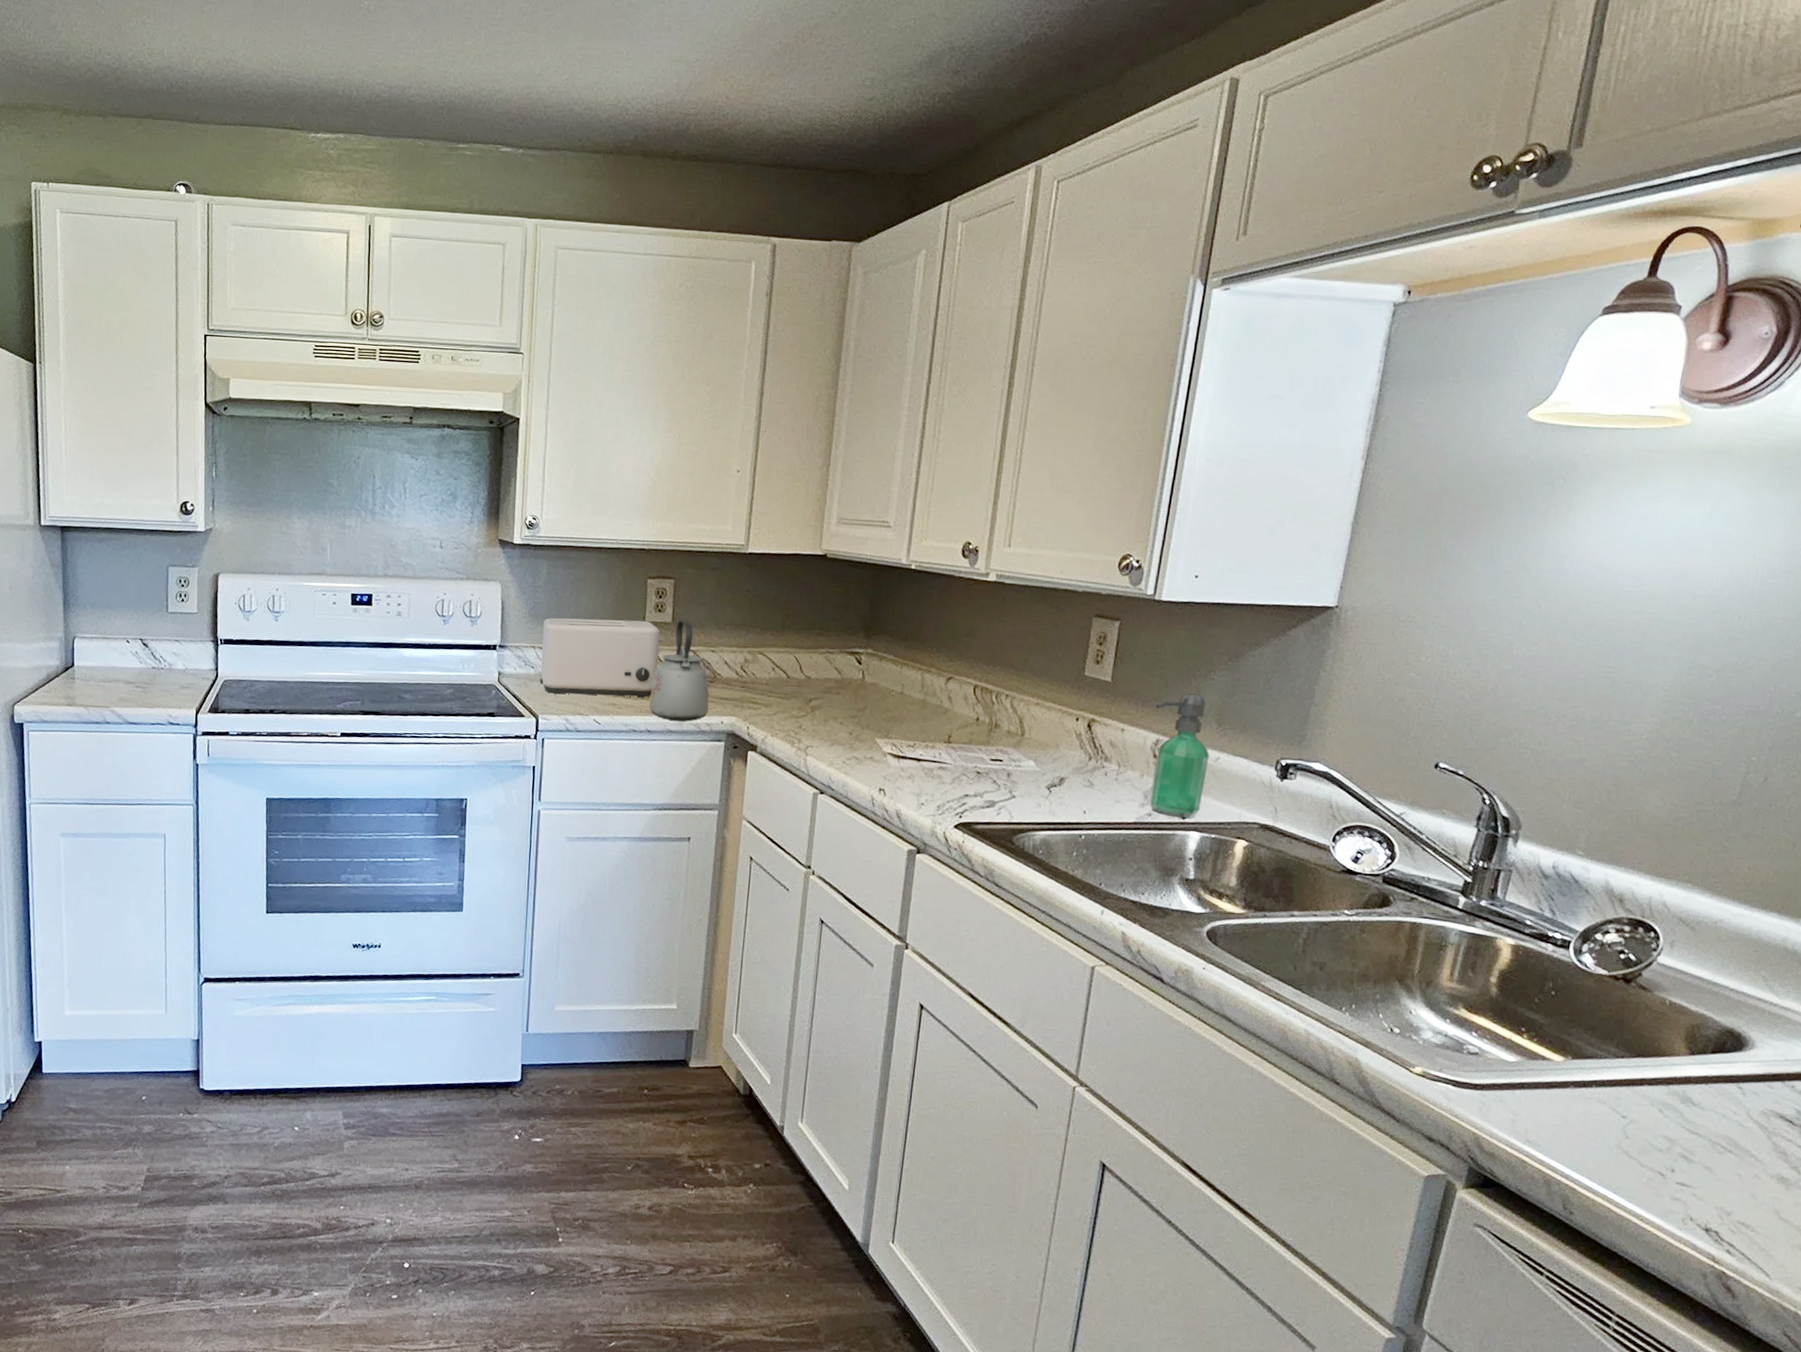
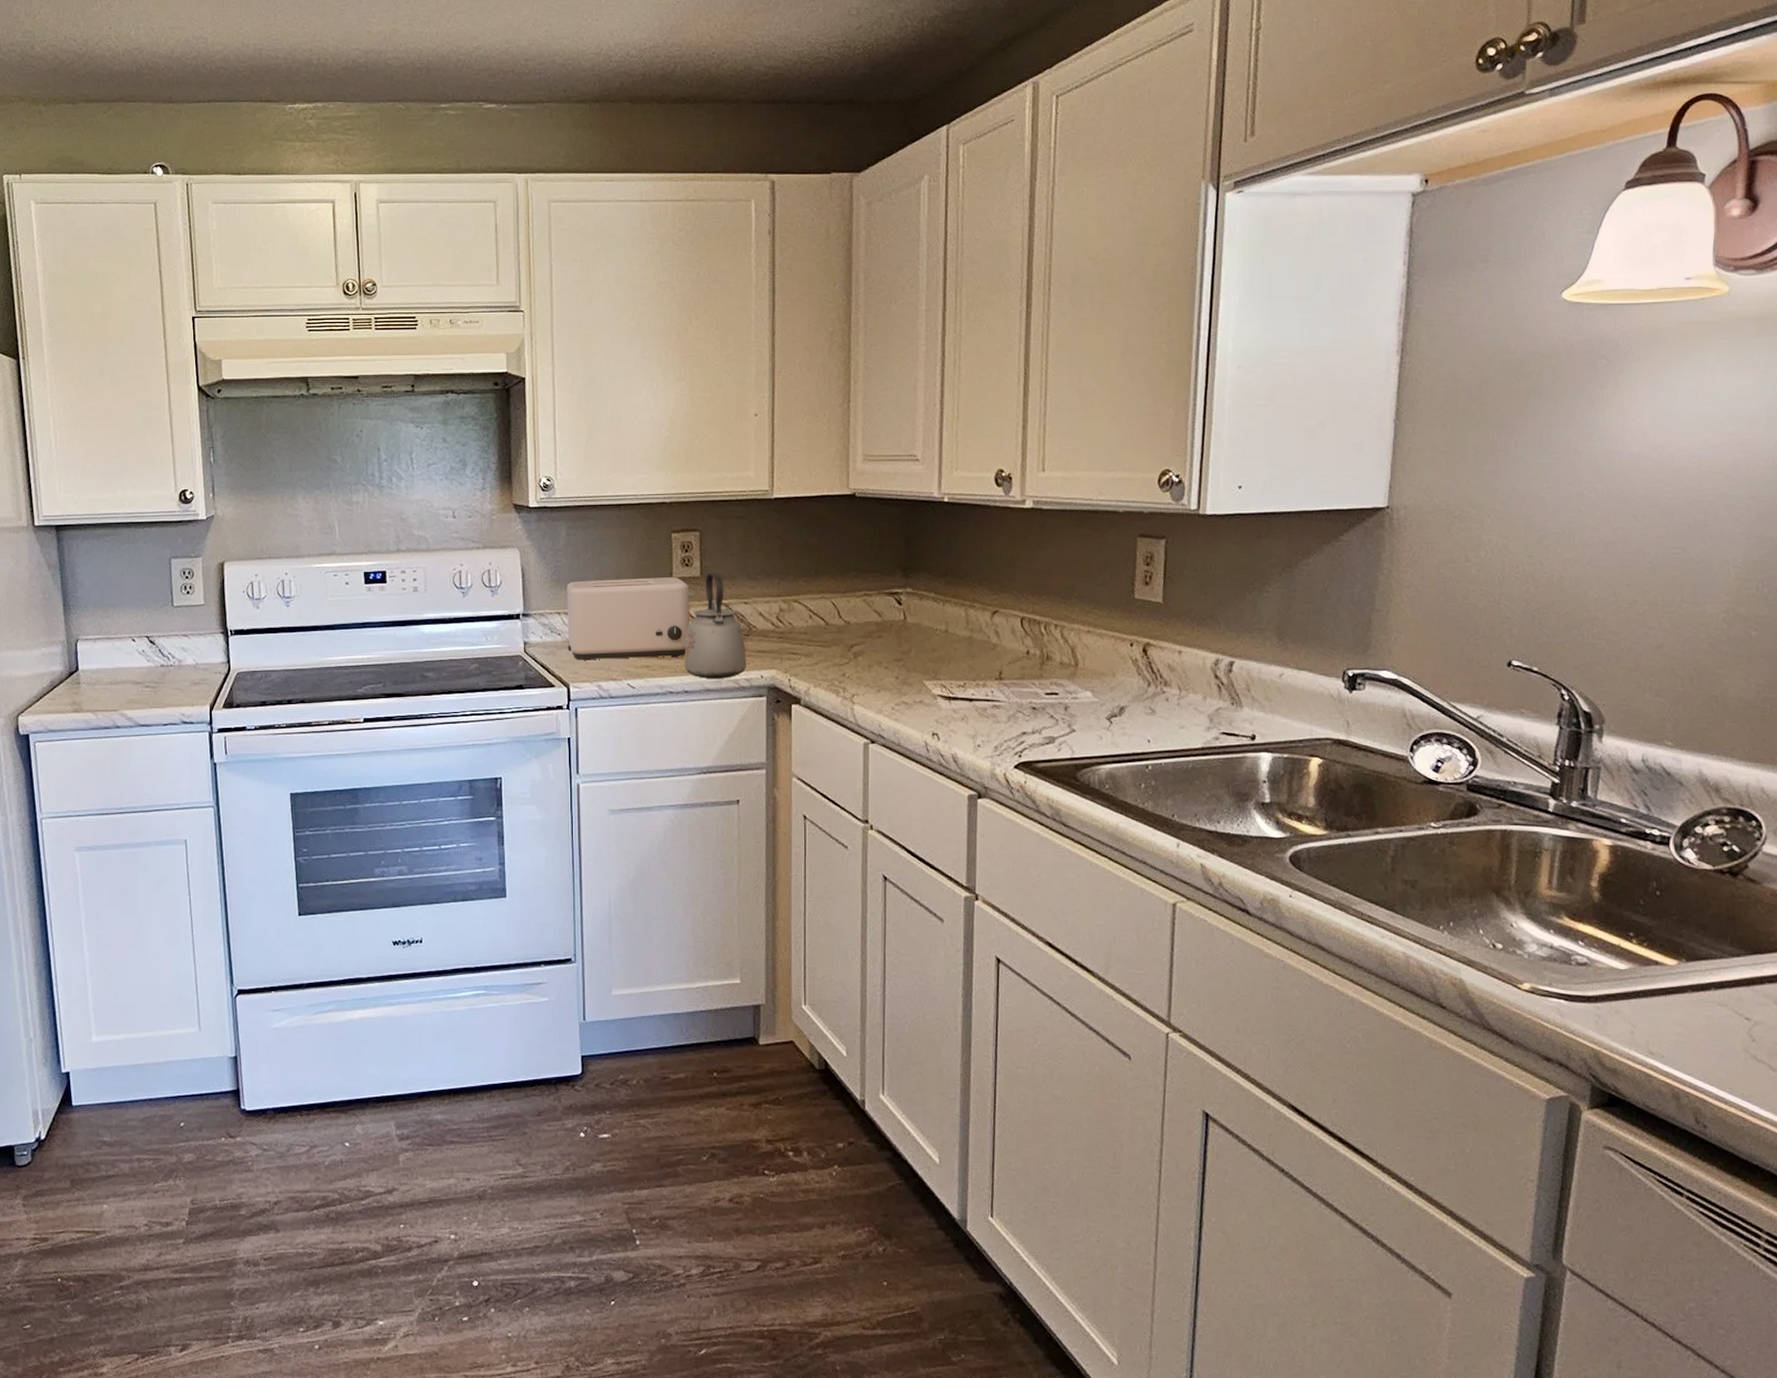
soap dispenser: present [1149,693,1209,819] -> none [1211,608,1273,740]

